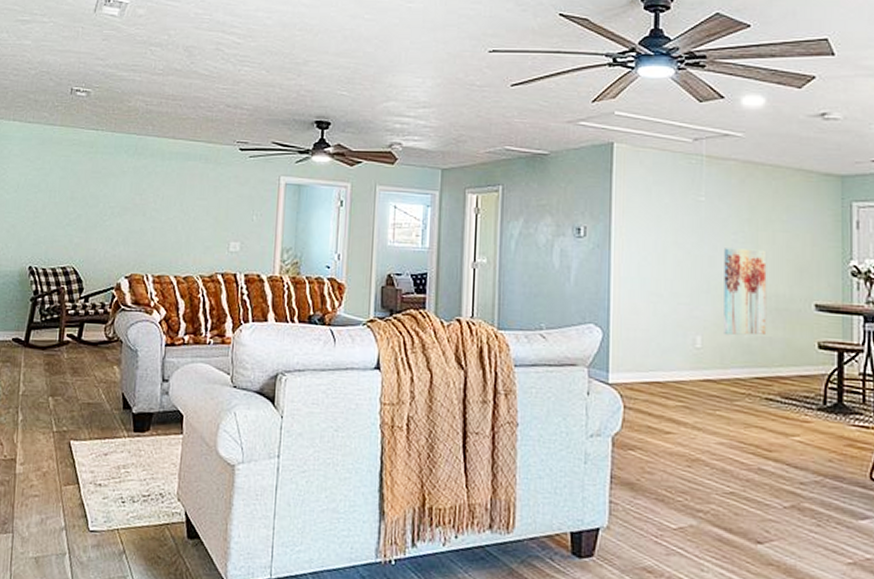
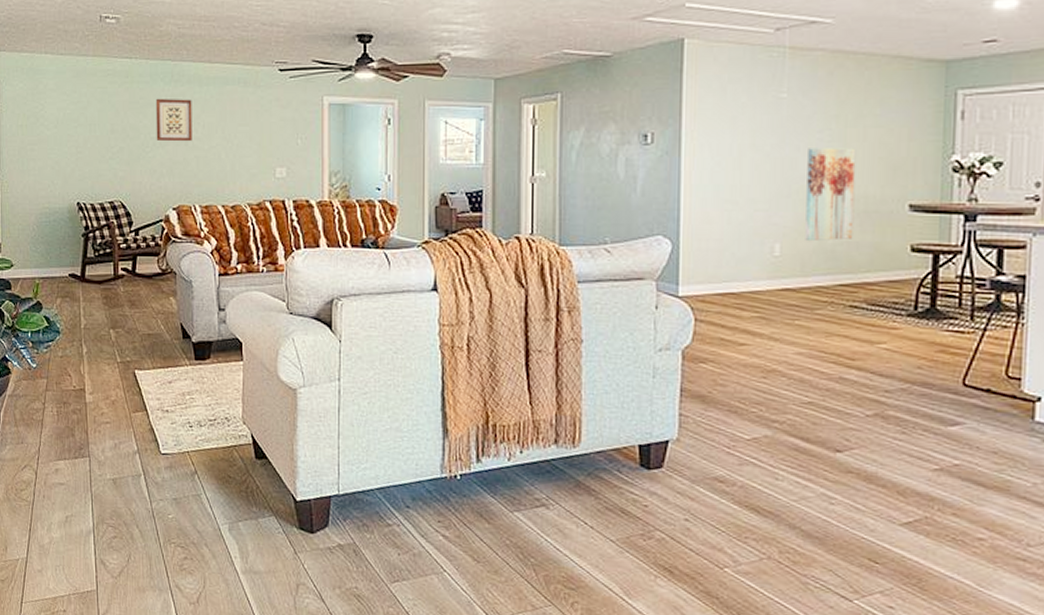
wall art: none [114,169,153,213] -> present [155,98,192,142]

